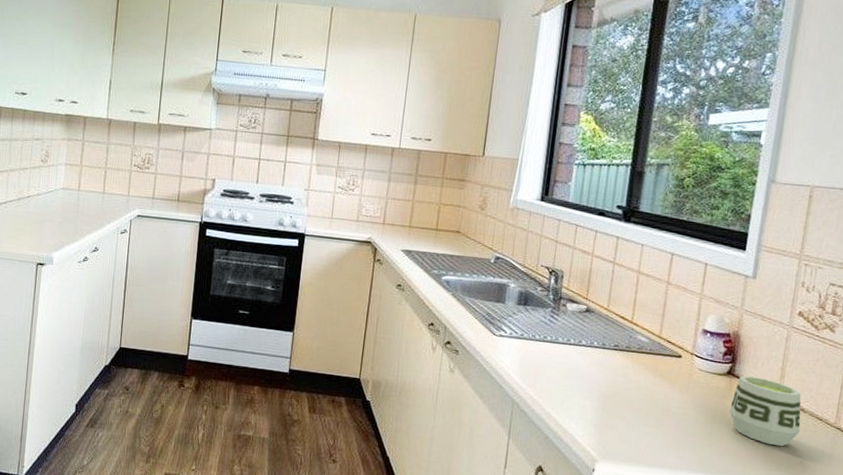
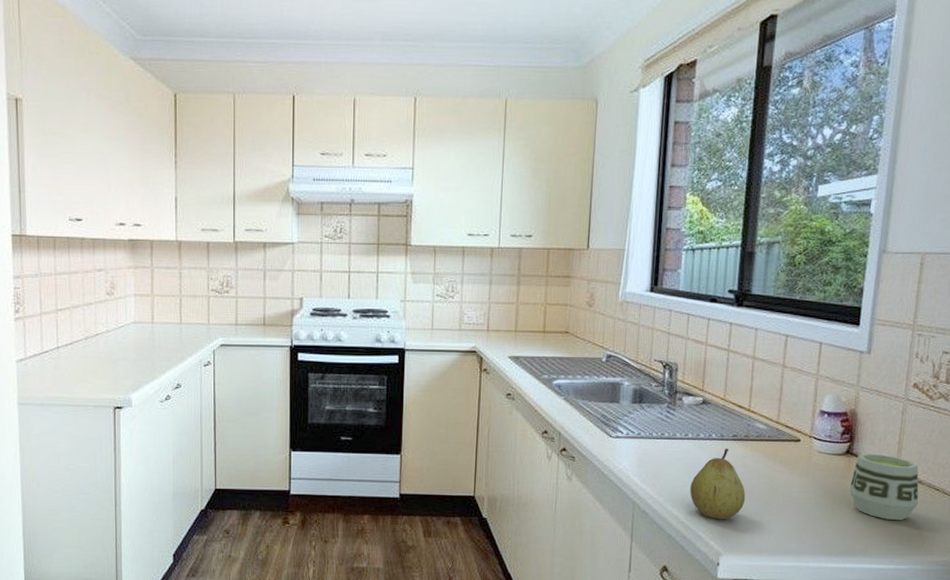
fruit: none [569,356,625,427] -> present [690,448,746,520]

